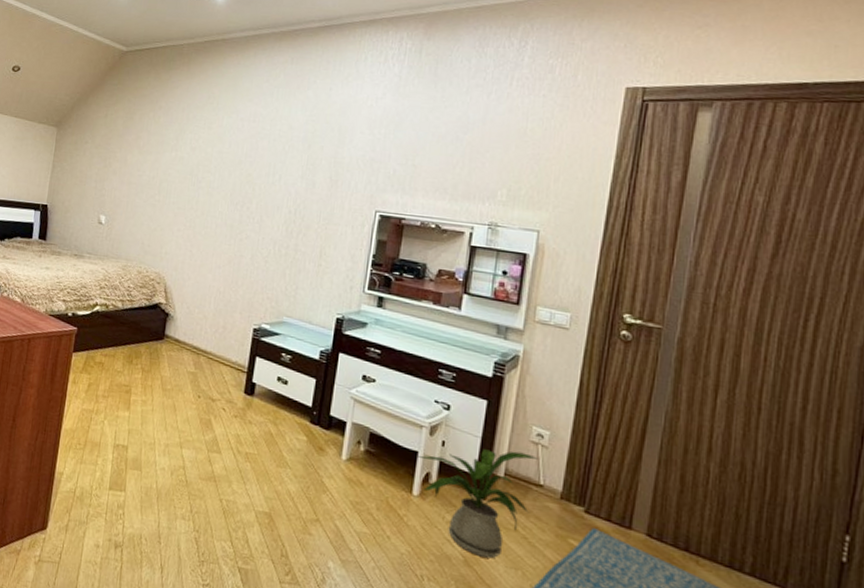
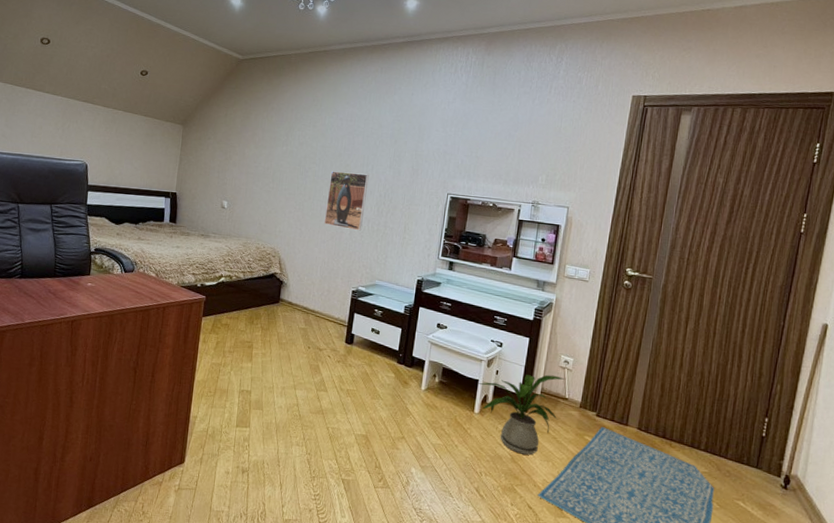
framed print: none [219,181,276,255] -> present [324,171,369,231]

